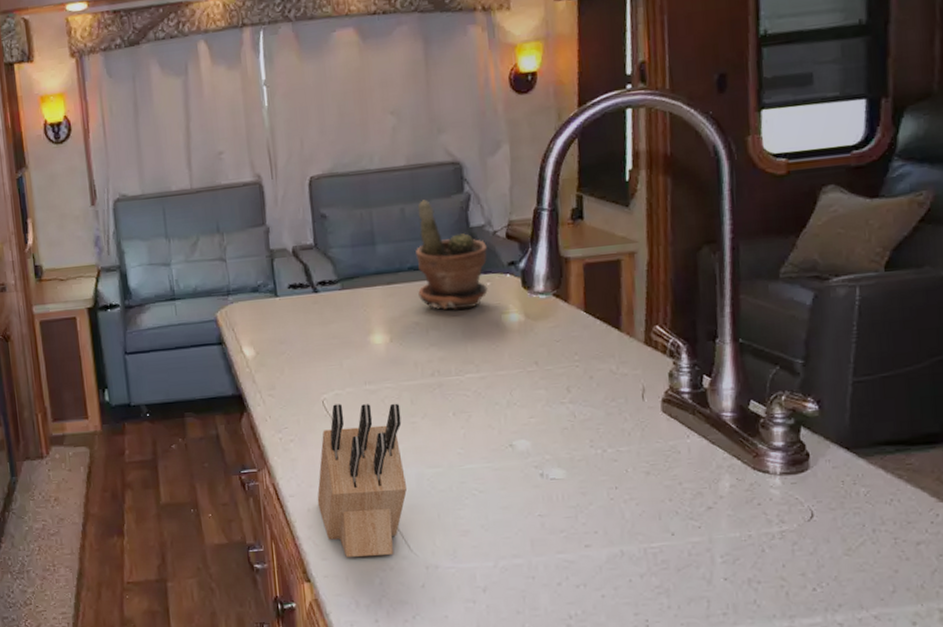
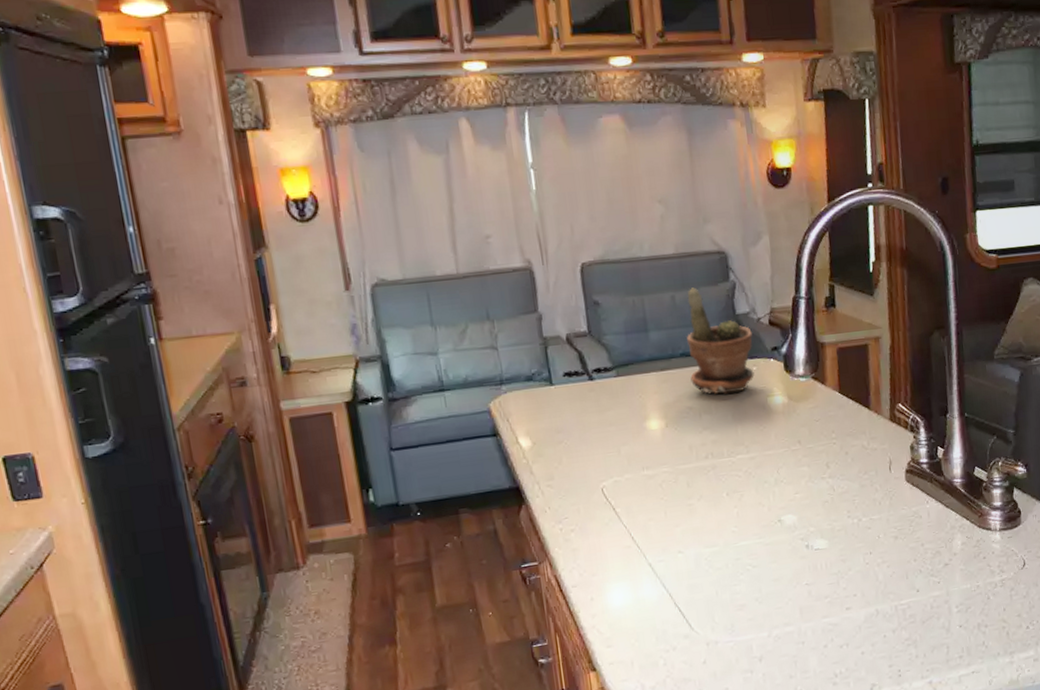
knife block: present [317,403,408,558] -> none [599,486,687,643]

